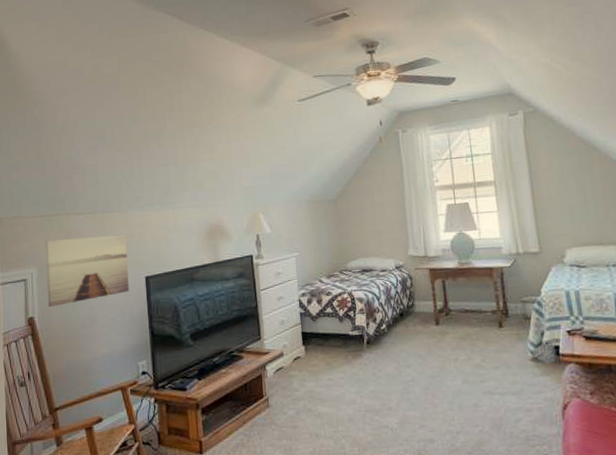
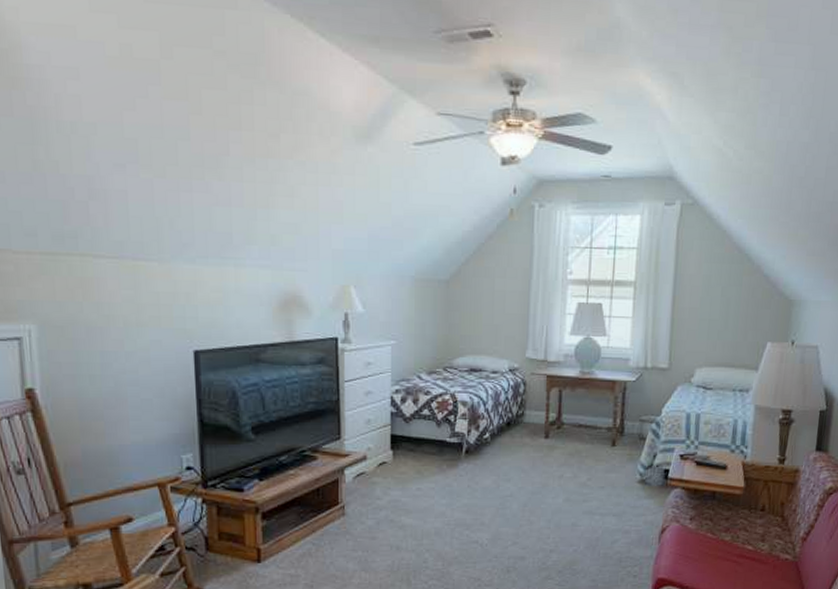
wall art: present [45,235,129,308] -> none [48,288,171,378]

